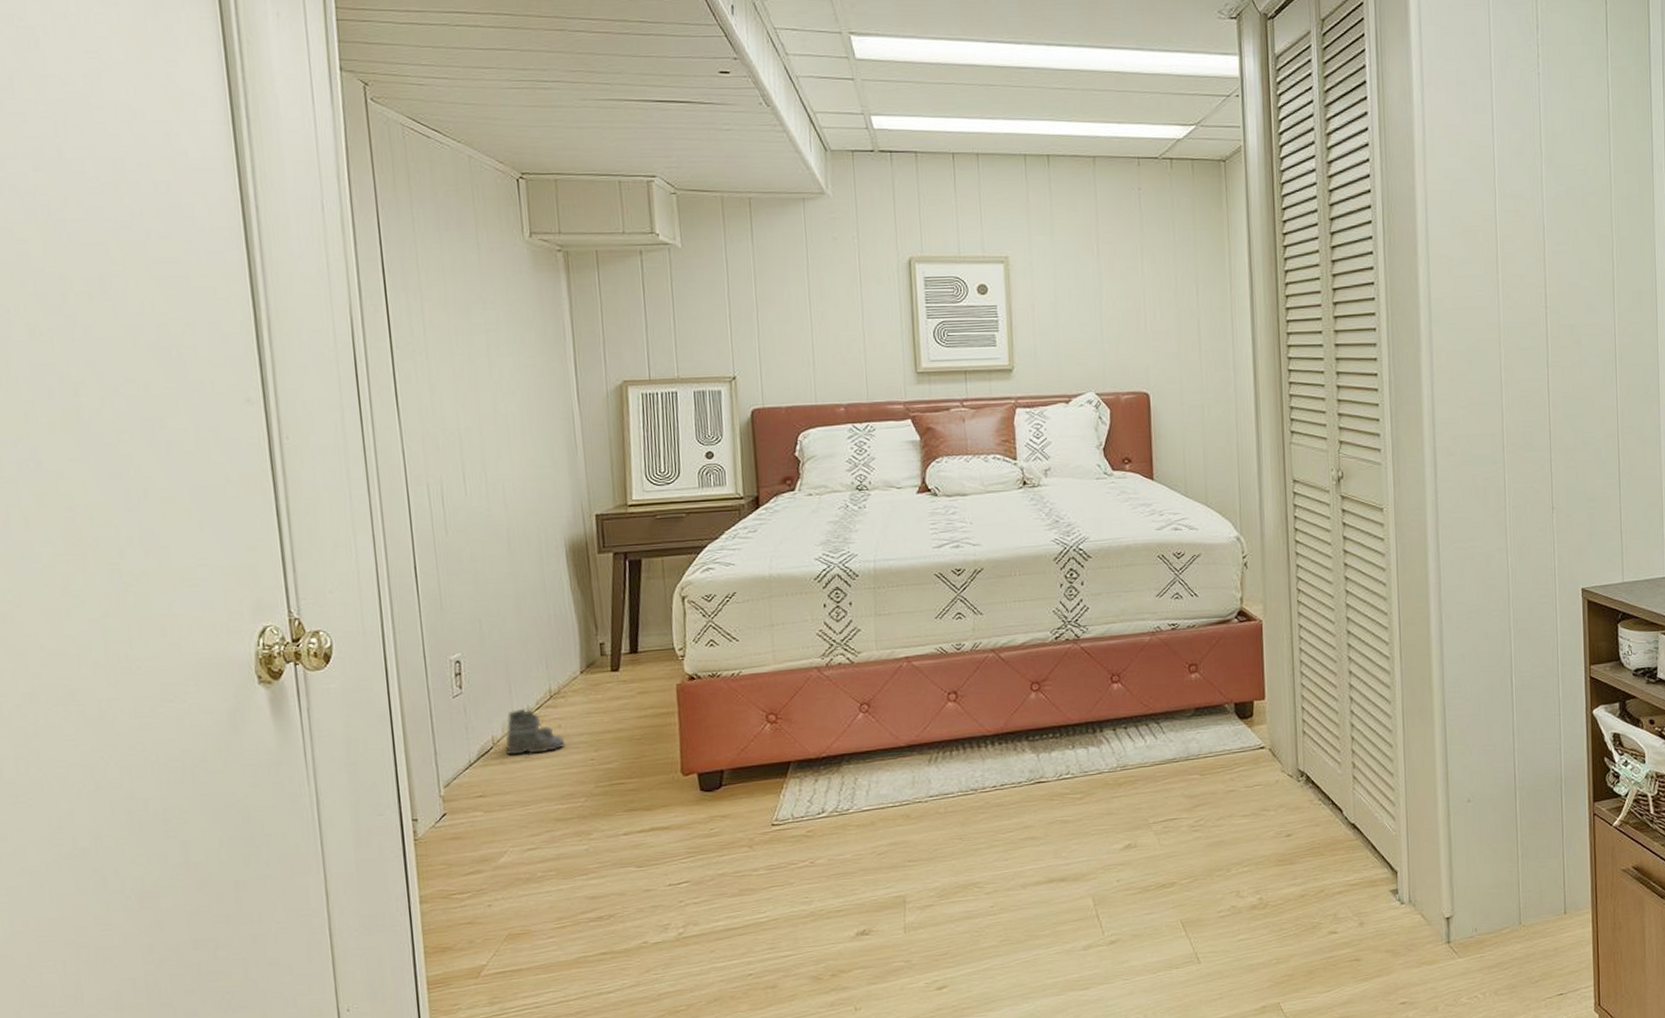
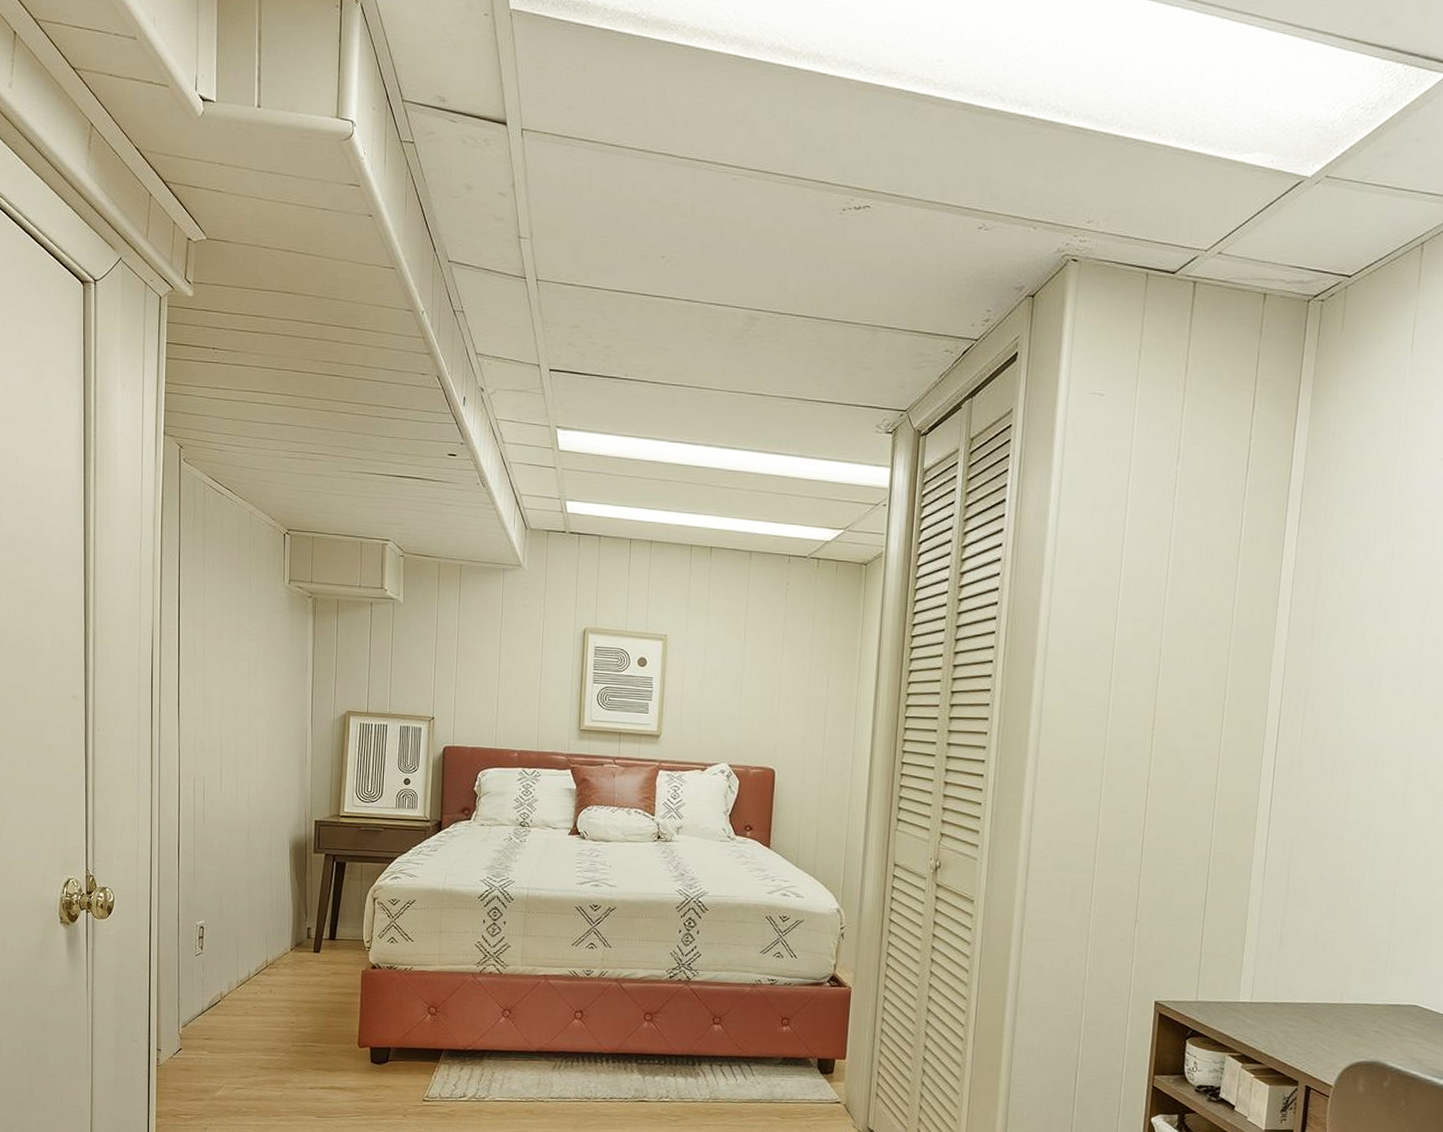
boots: present [506,708,566,756] -> none [230,972,274,1012]

